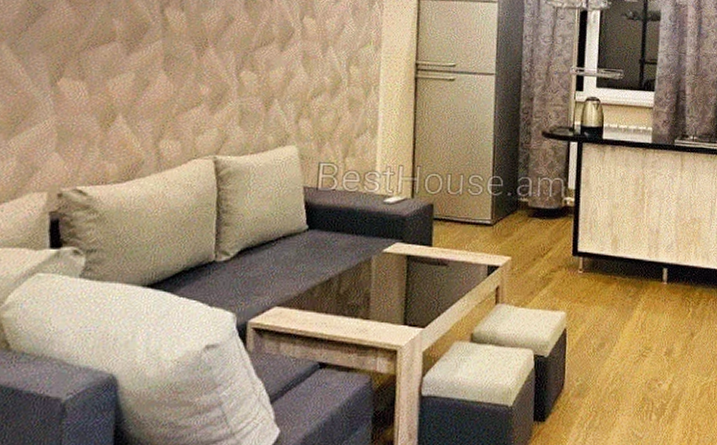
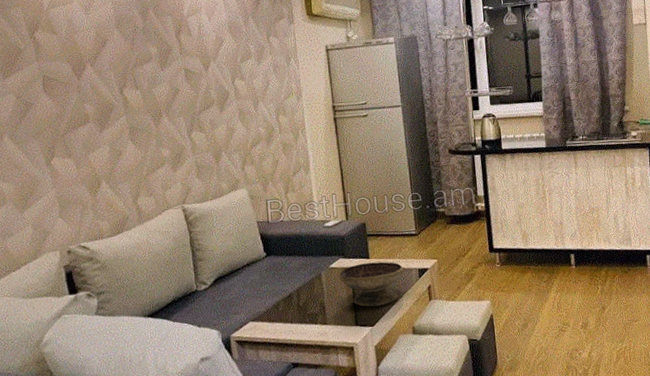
decorative bowl: none [391,251,470,304] -> present [338,261,403,307]

